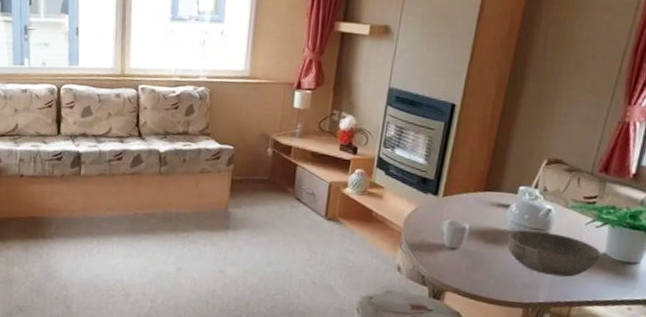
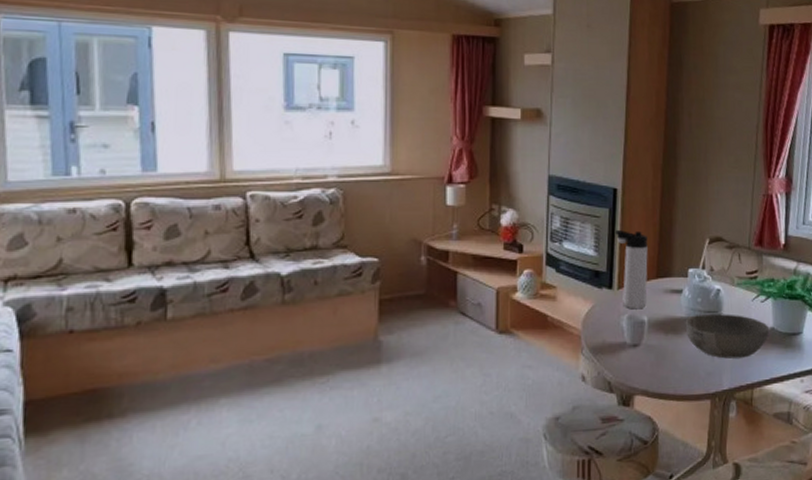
thermos bottle: none [446,142,481,217] -> present [614,229,648,310]

